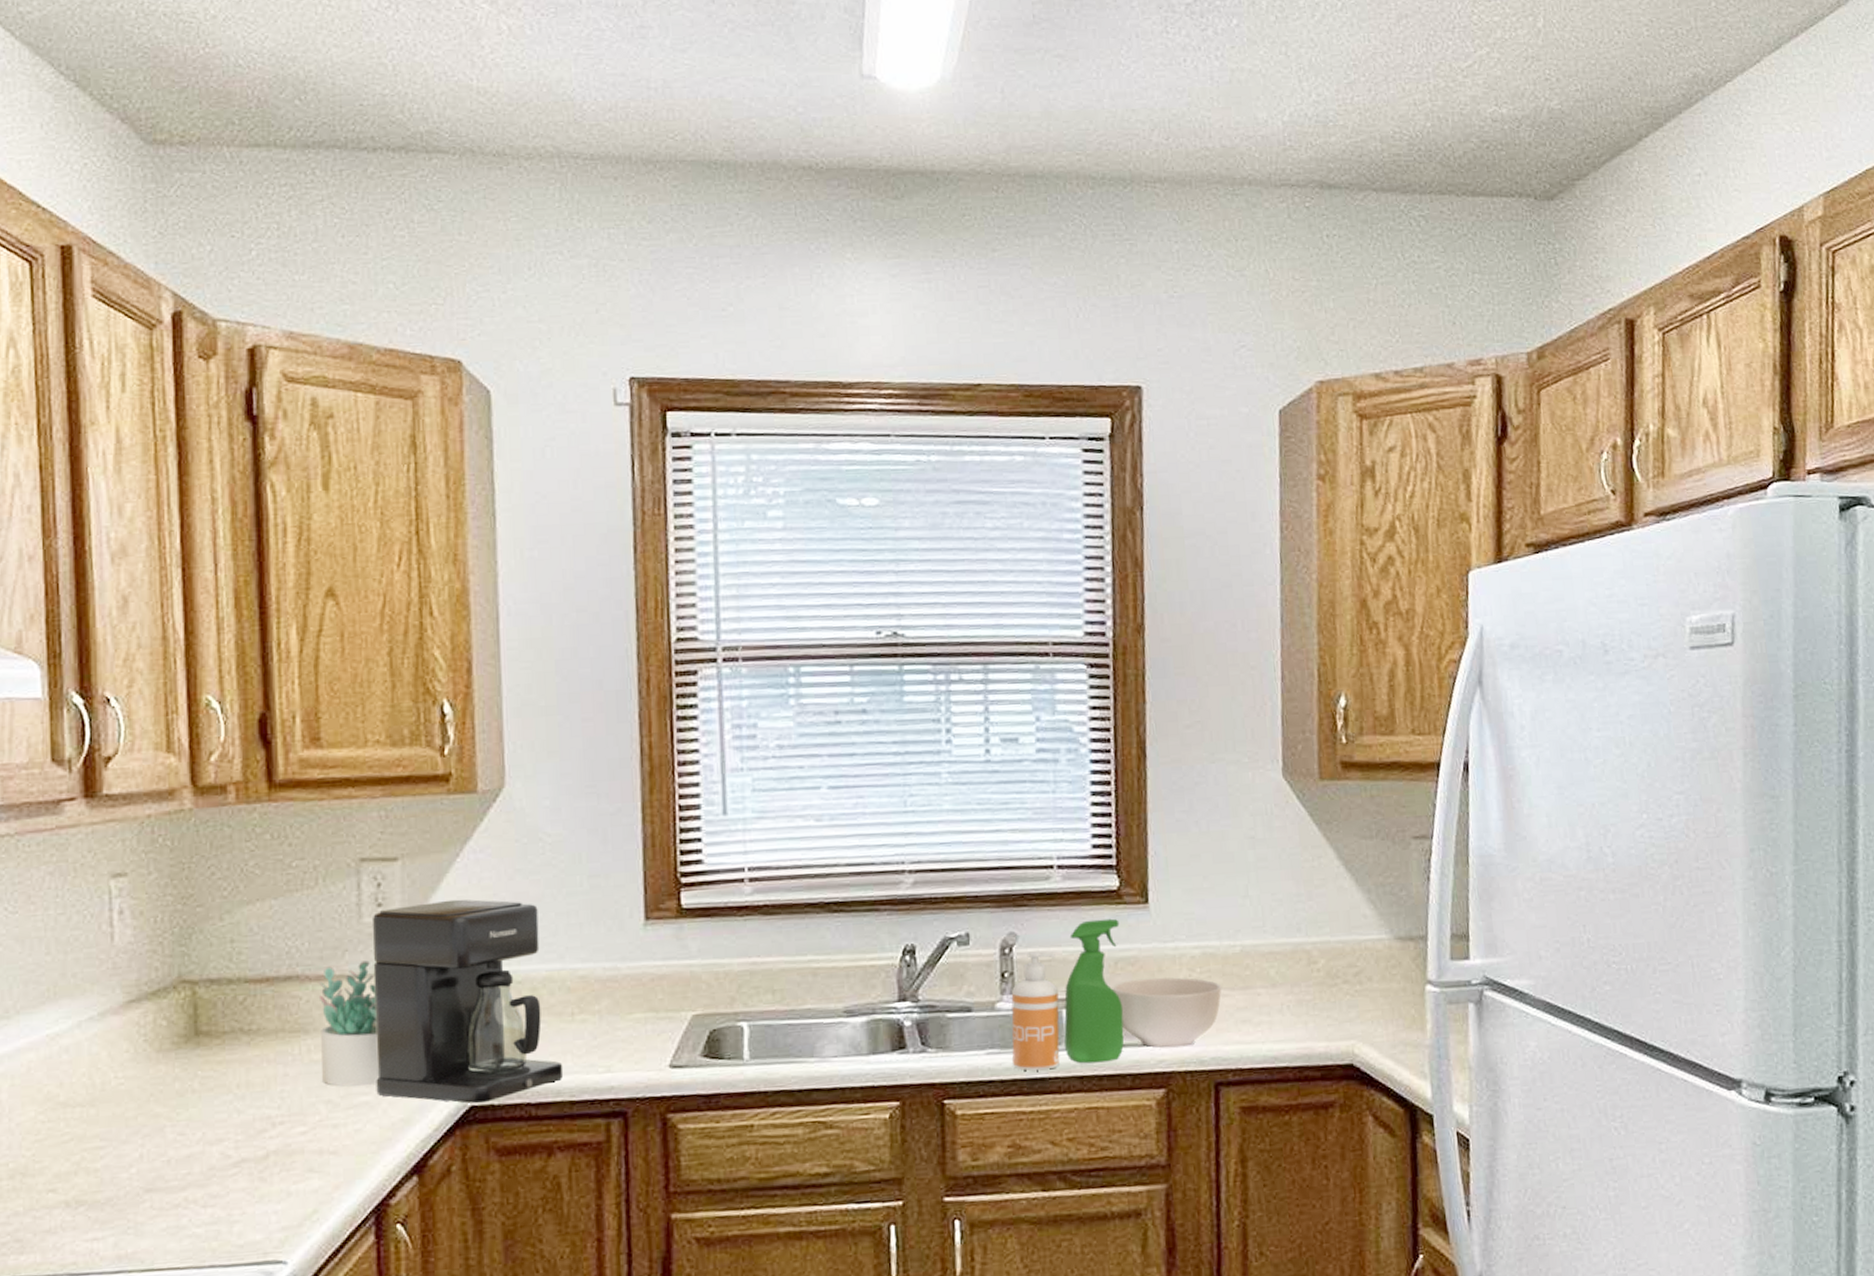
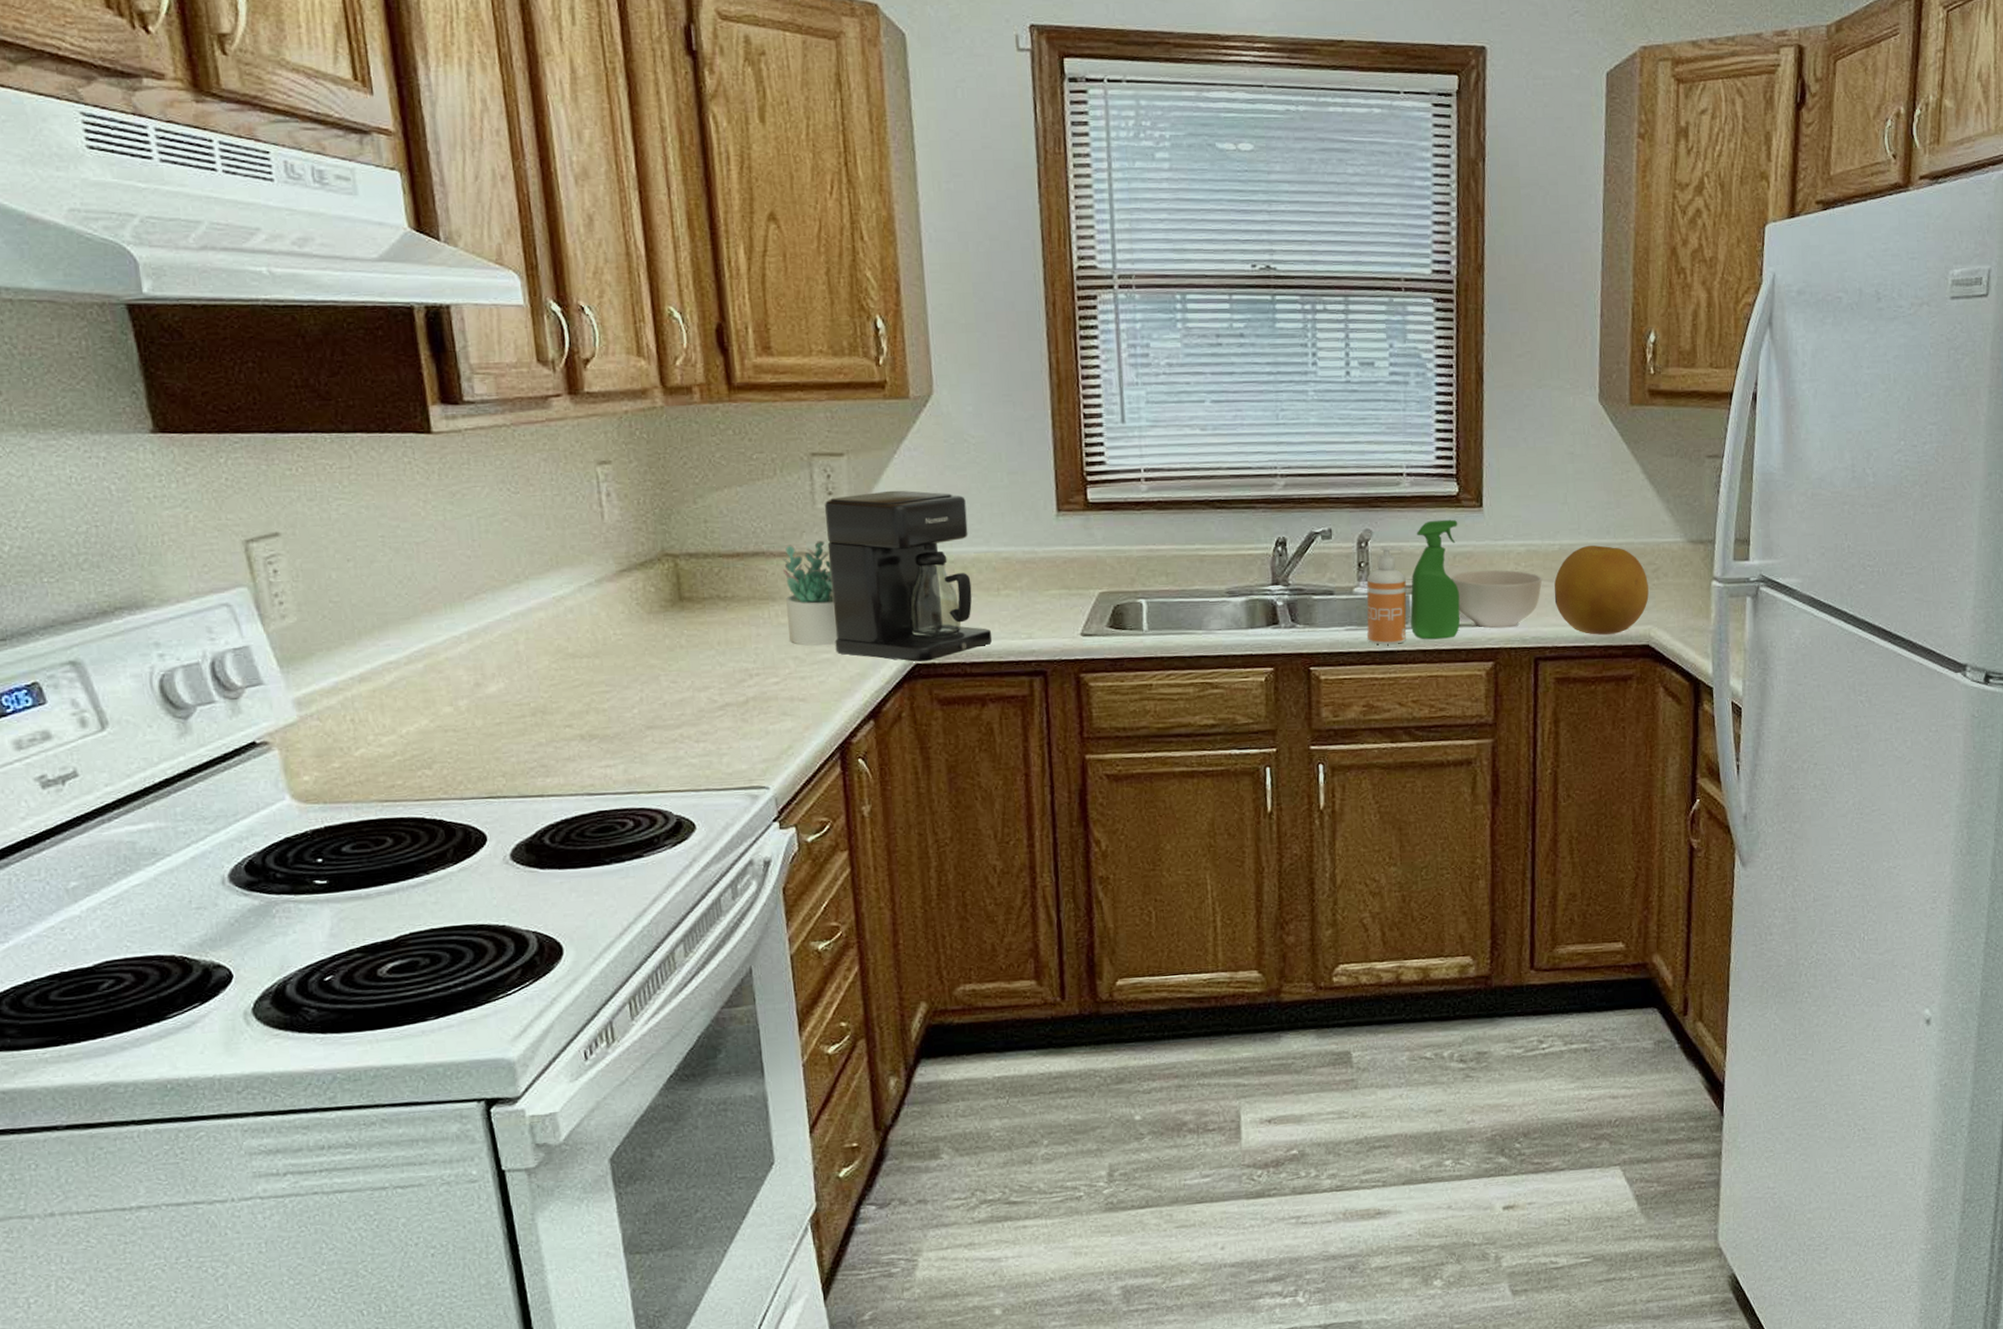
fruit: none [1236,945,1351,1054] -> present [1554,545,1649,635]

